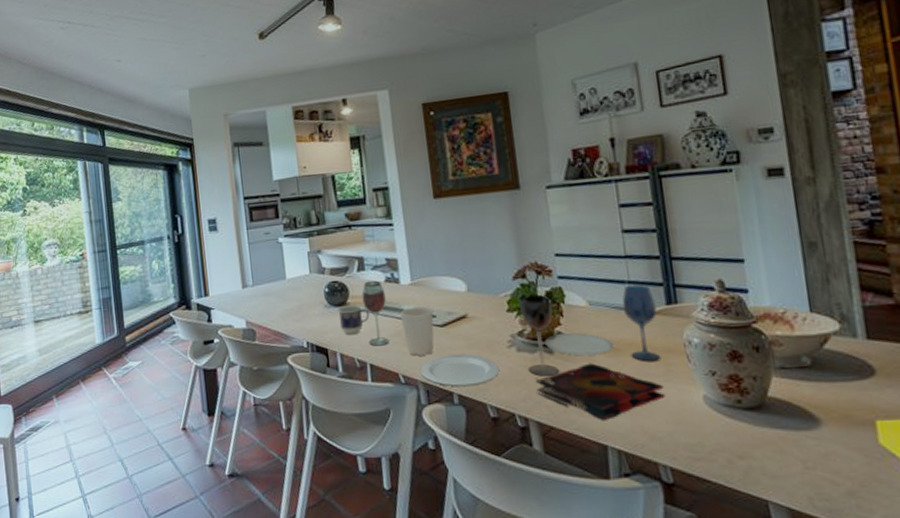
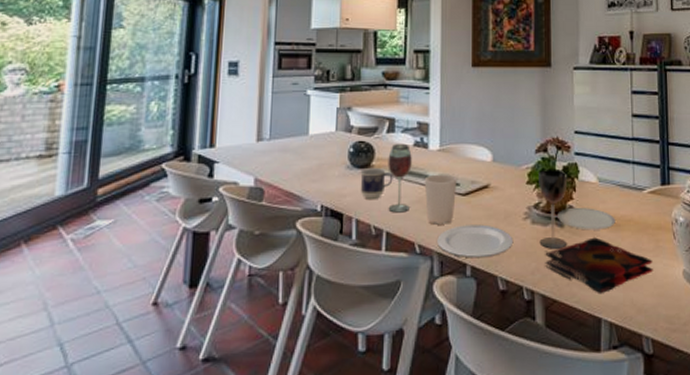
wineglass: present [622,284,660,361] -> none [626,165,653,237]

